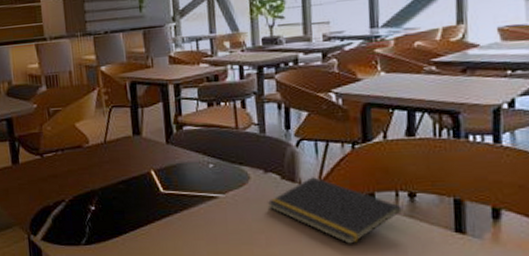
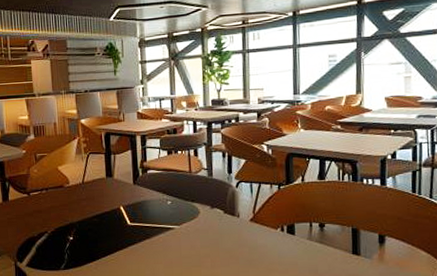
notepad: present [267,177,402,245] -> none [212,211,314,266]

